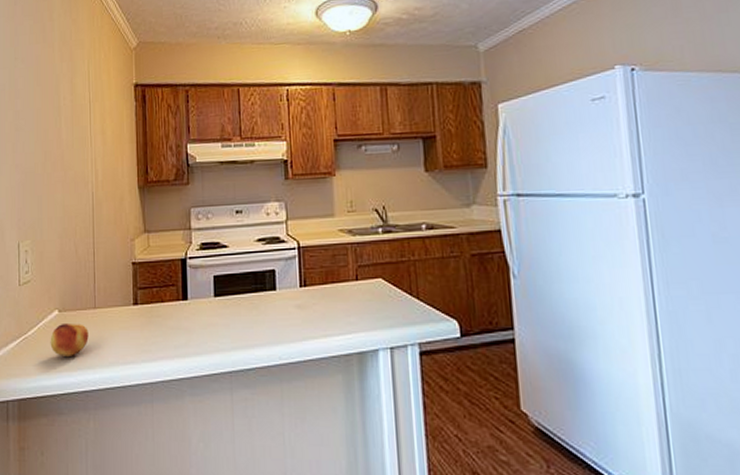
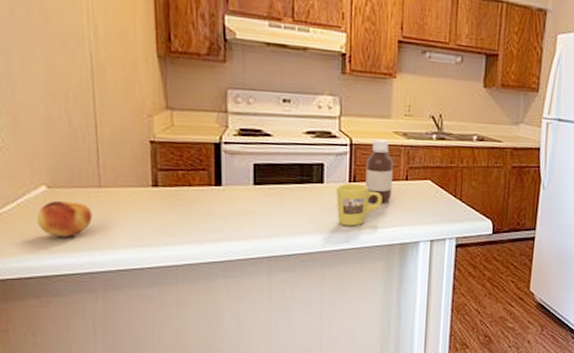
mug: none [288,288,334,335] -> present [335,183,382,226]
bottle: none [315,239,343,307] -> present [366,139,393,203]

